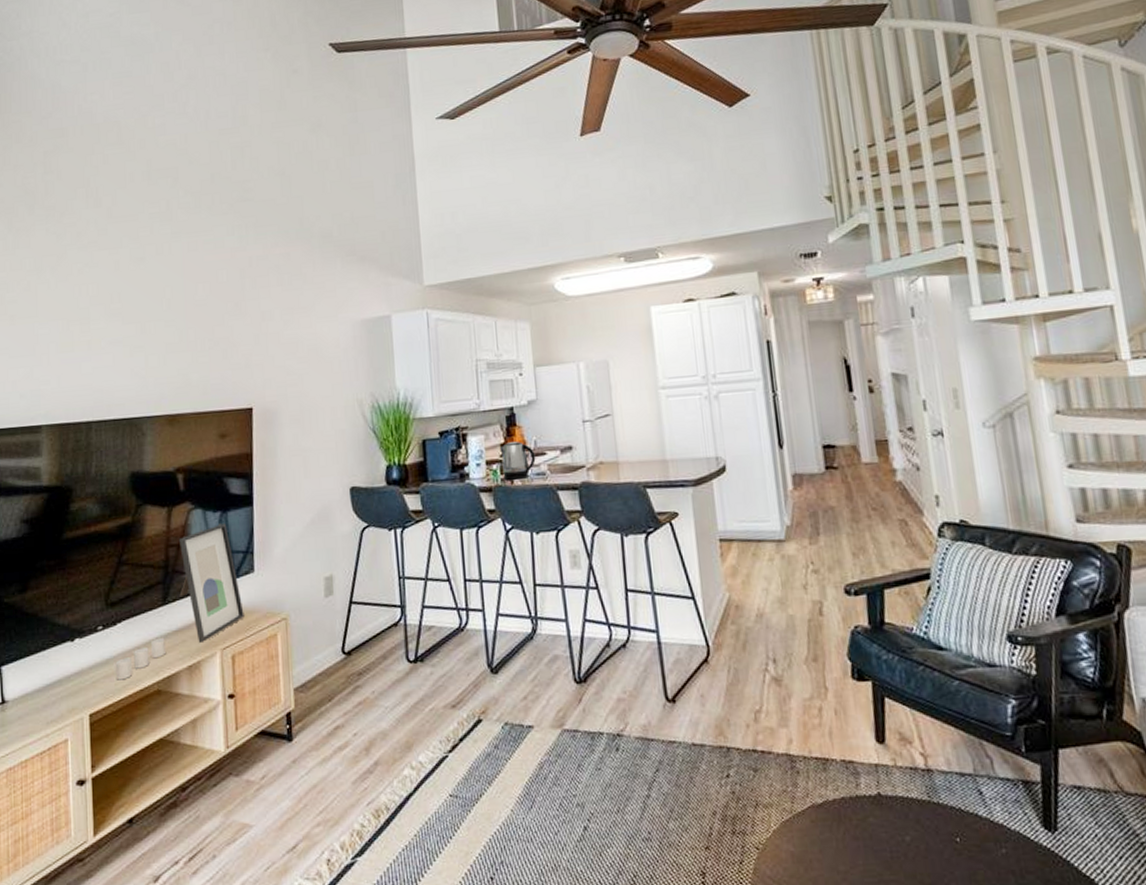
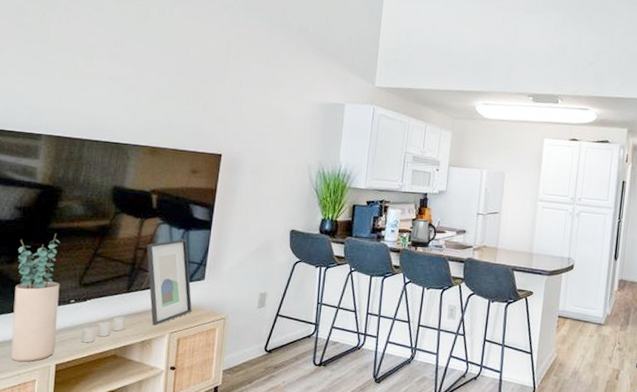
vase: none [30,544,86,718] -> present [11,233,60,362]

